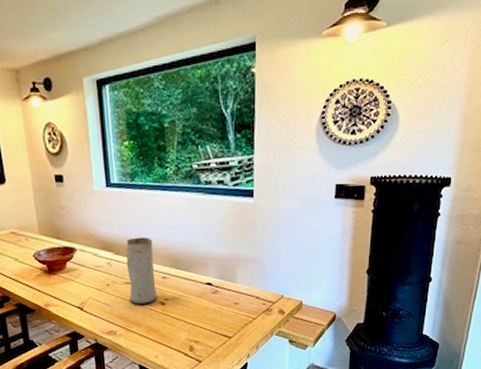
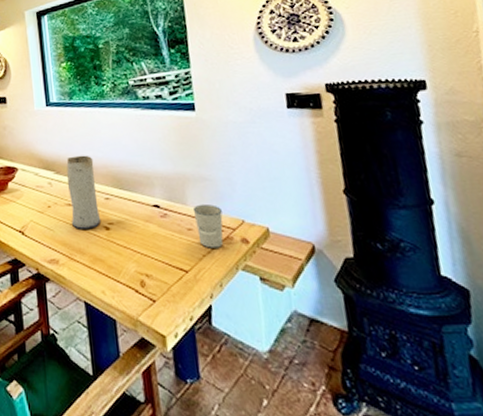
cup: none [241,282,266,319] -> present [193,204,224,248]

